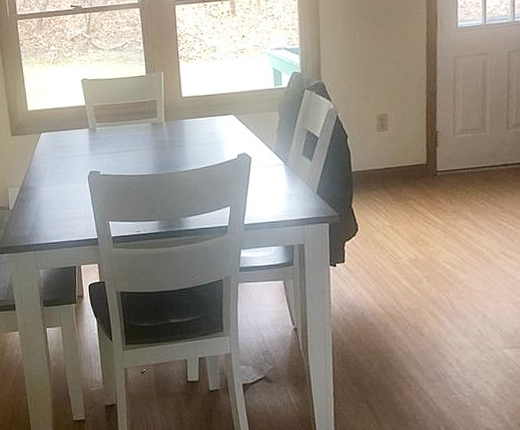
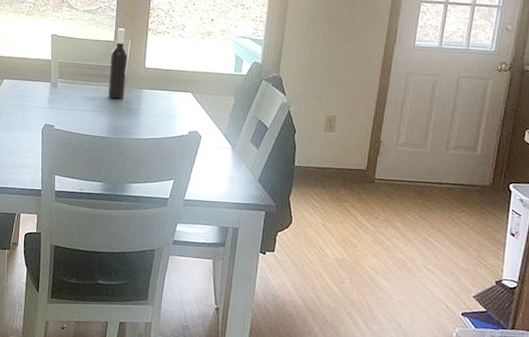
wine bottle: none [145,61,166,135] -> present [108,28,128,100]

